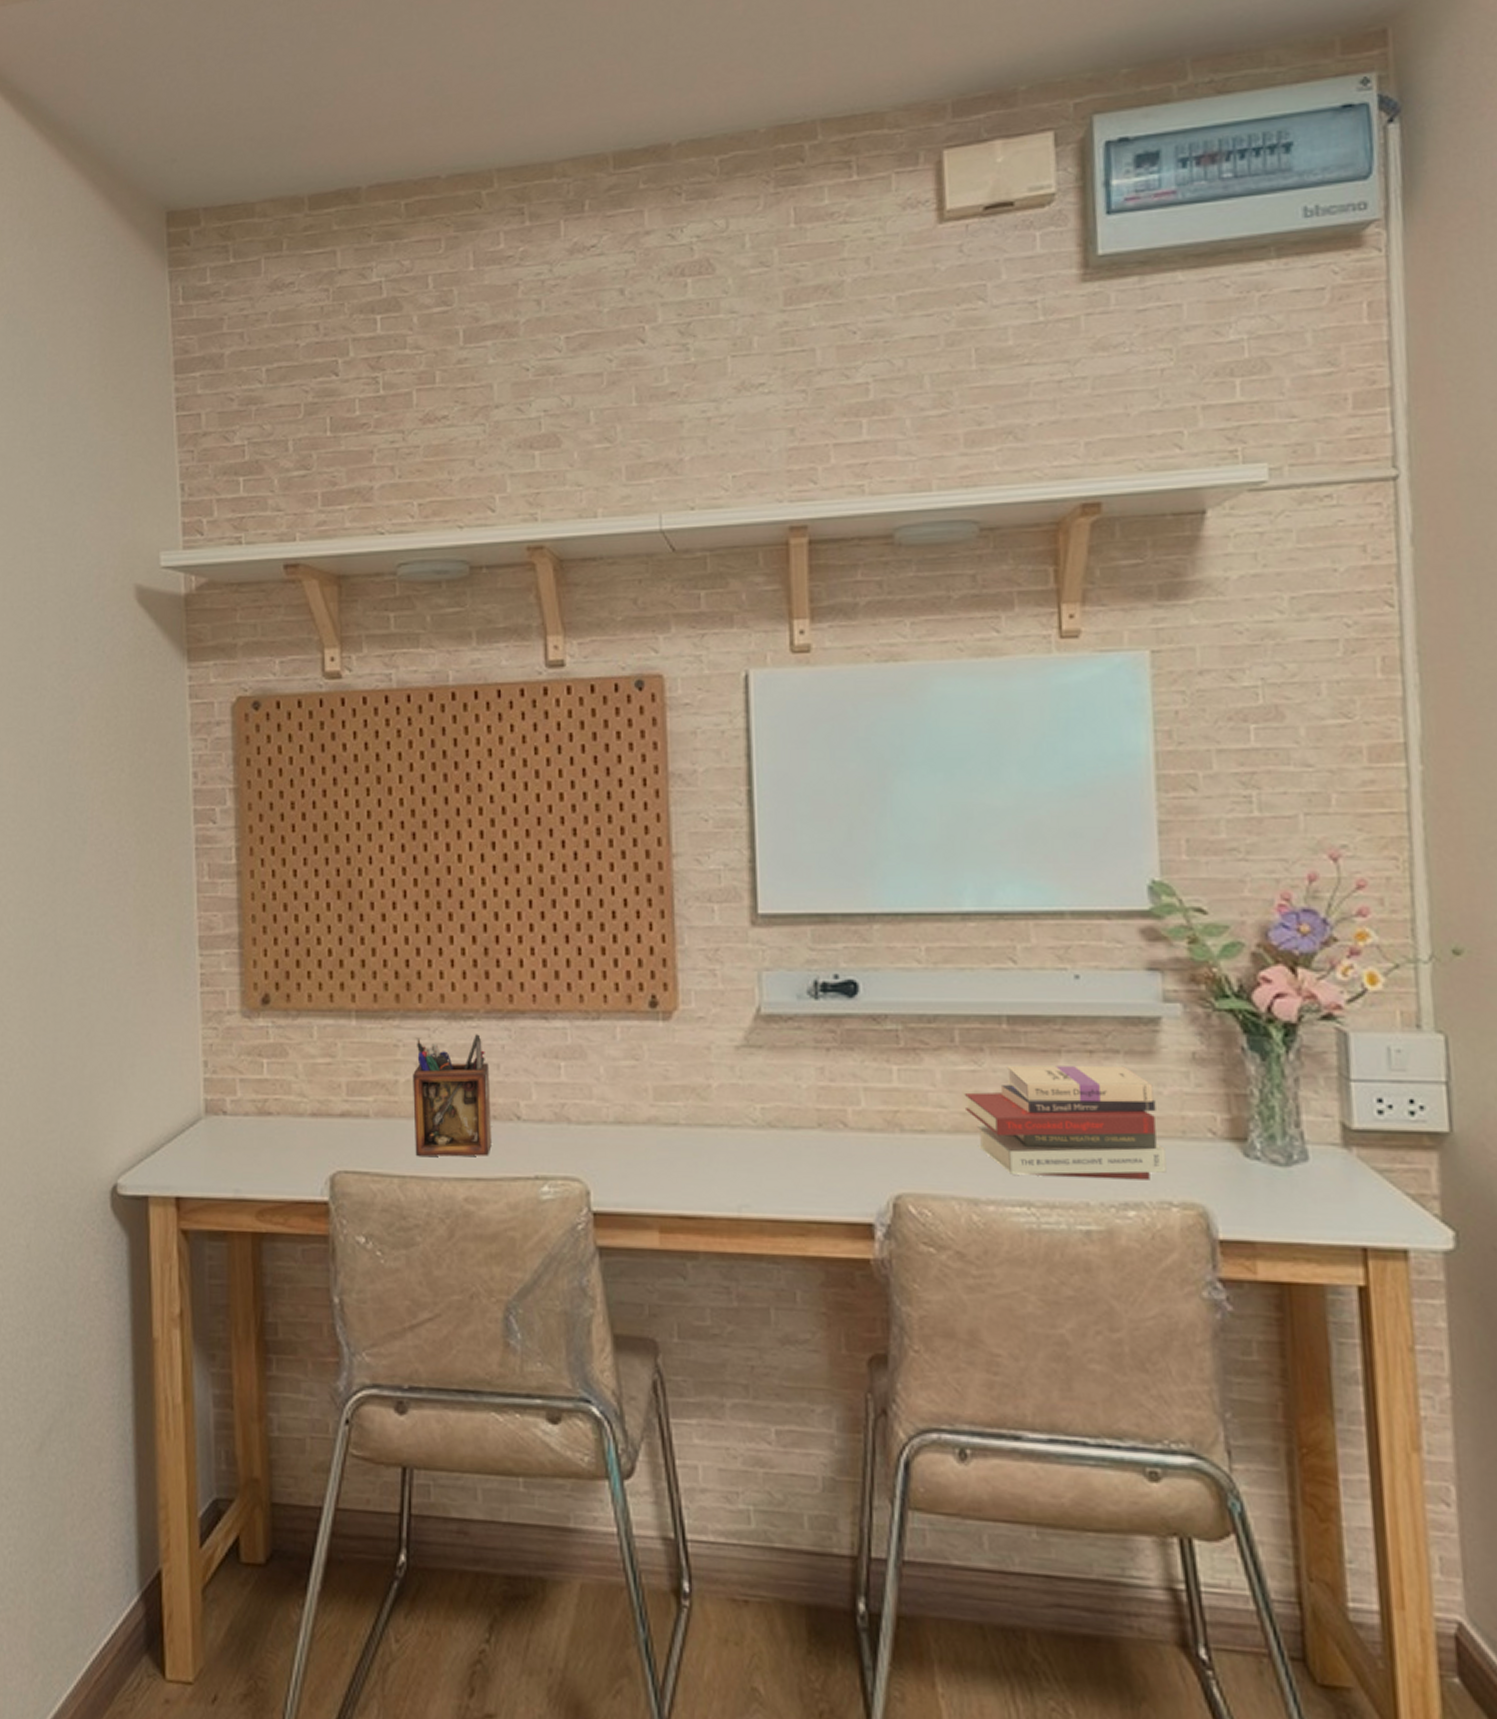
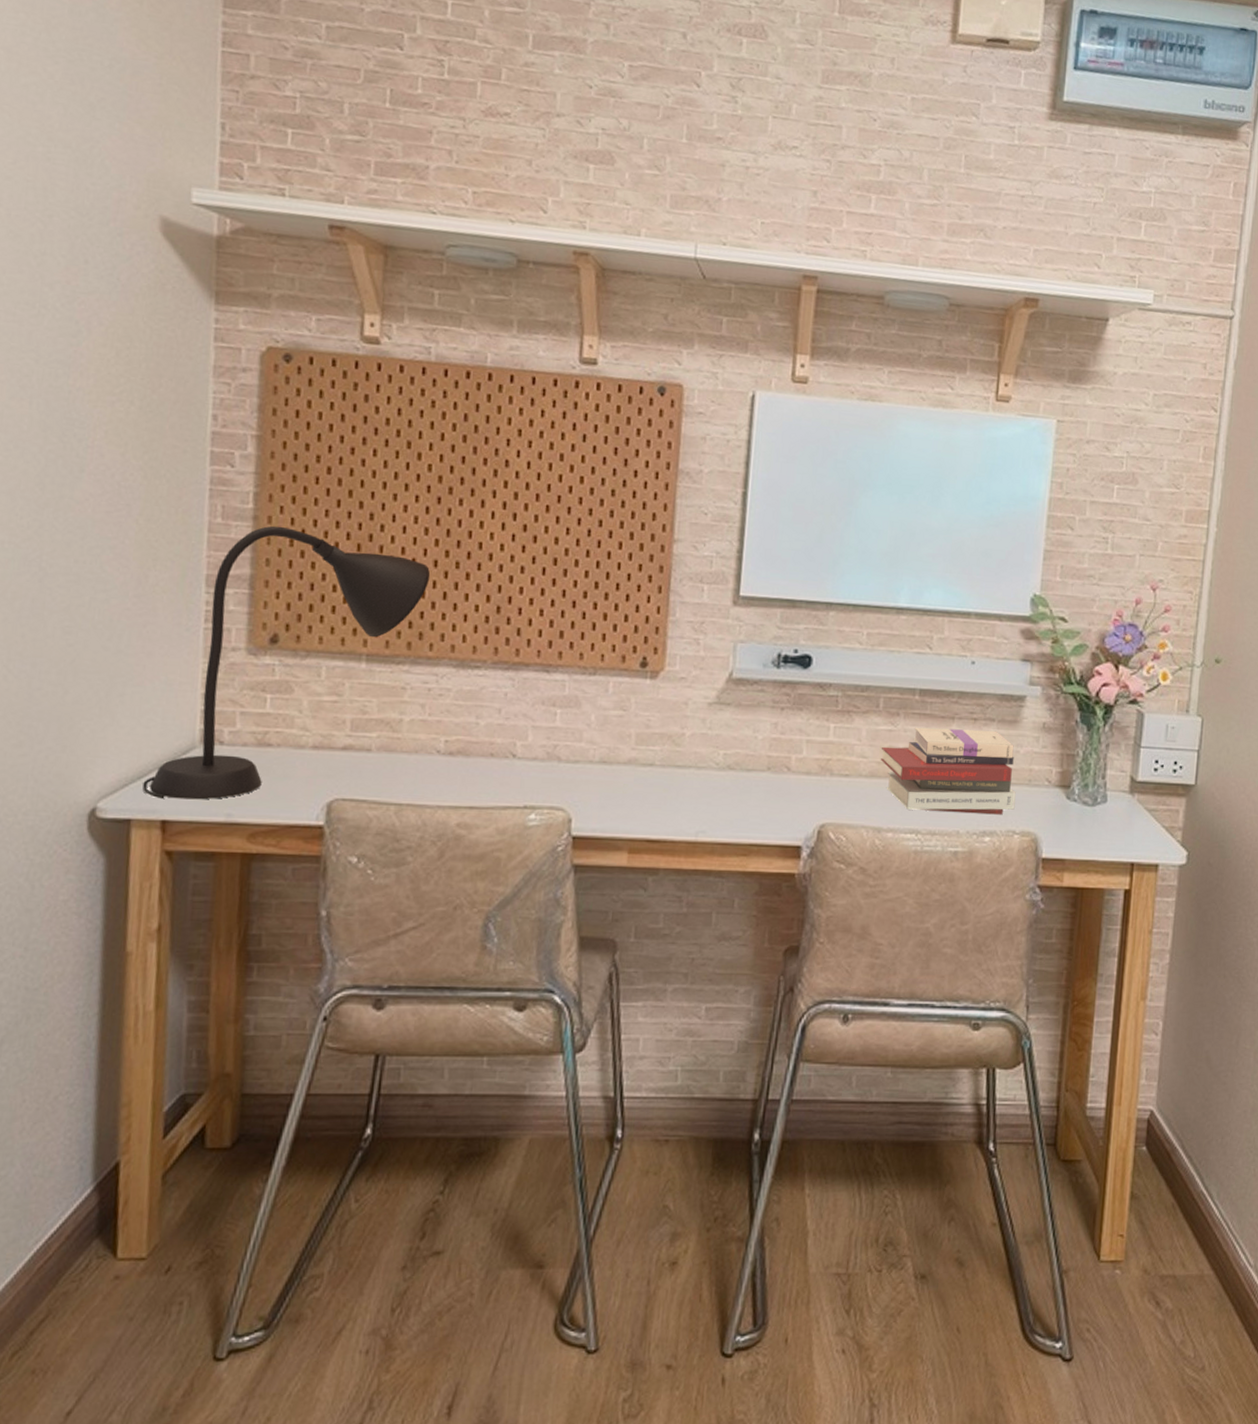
desk lamp: none [157,880,412,1175] -> present [142,525,431,800]
desk organizer: present [413,1034,492,1157] -> none [413,682,492,788]

